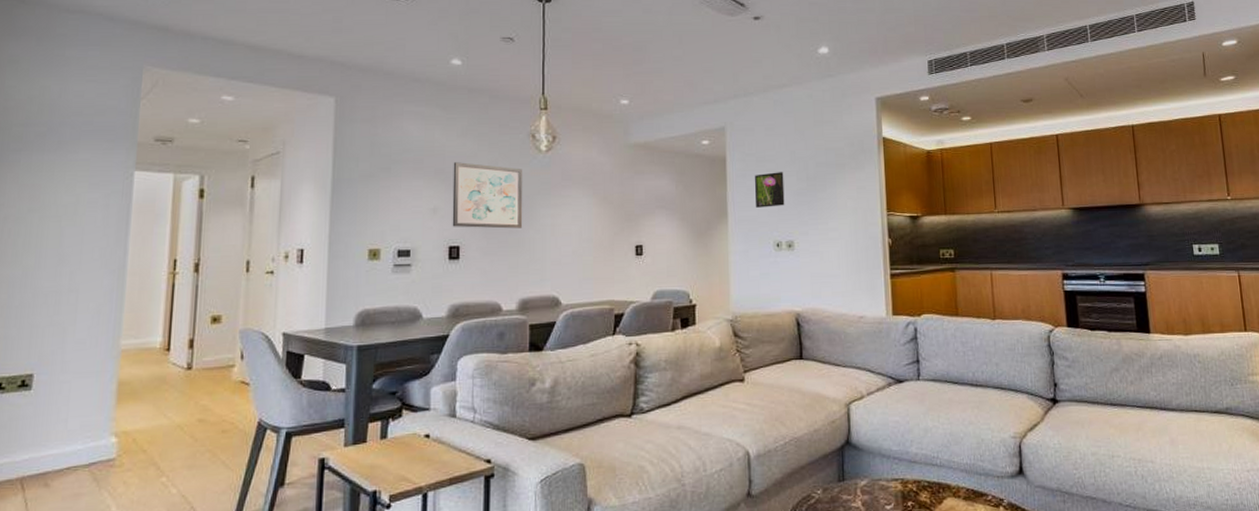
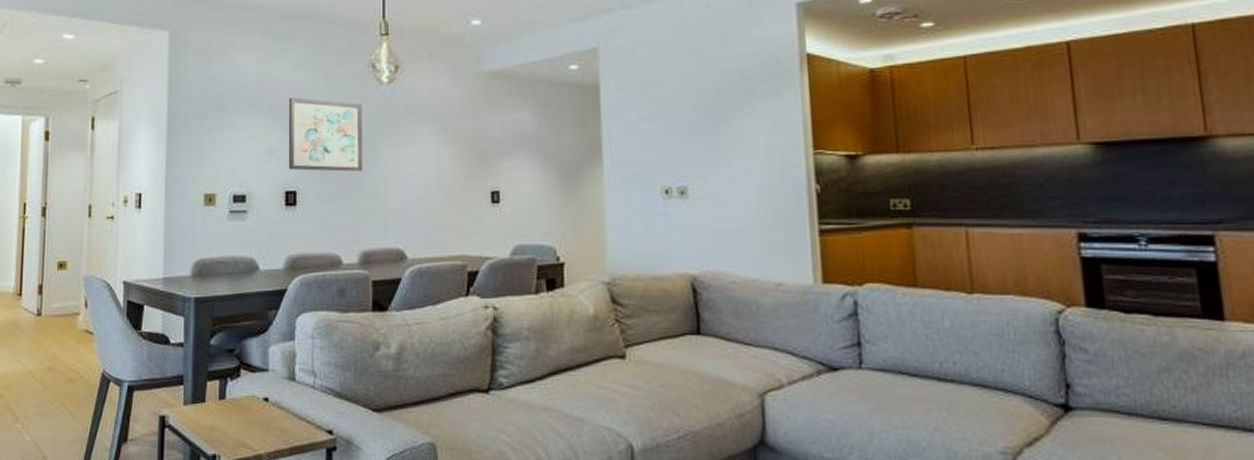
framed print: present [755,172,785,208] -> none [636,101,675,146]

